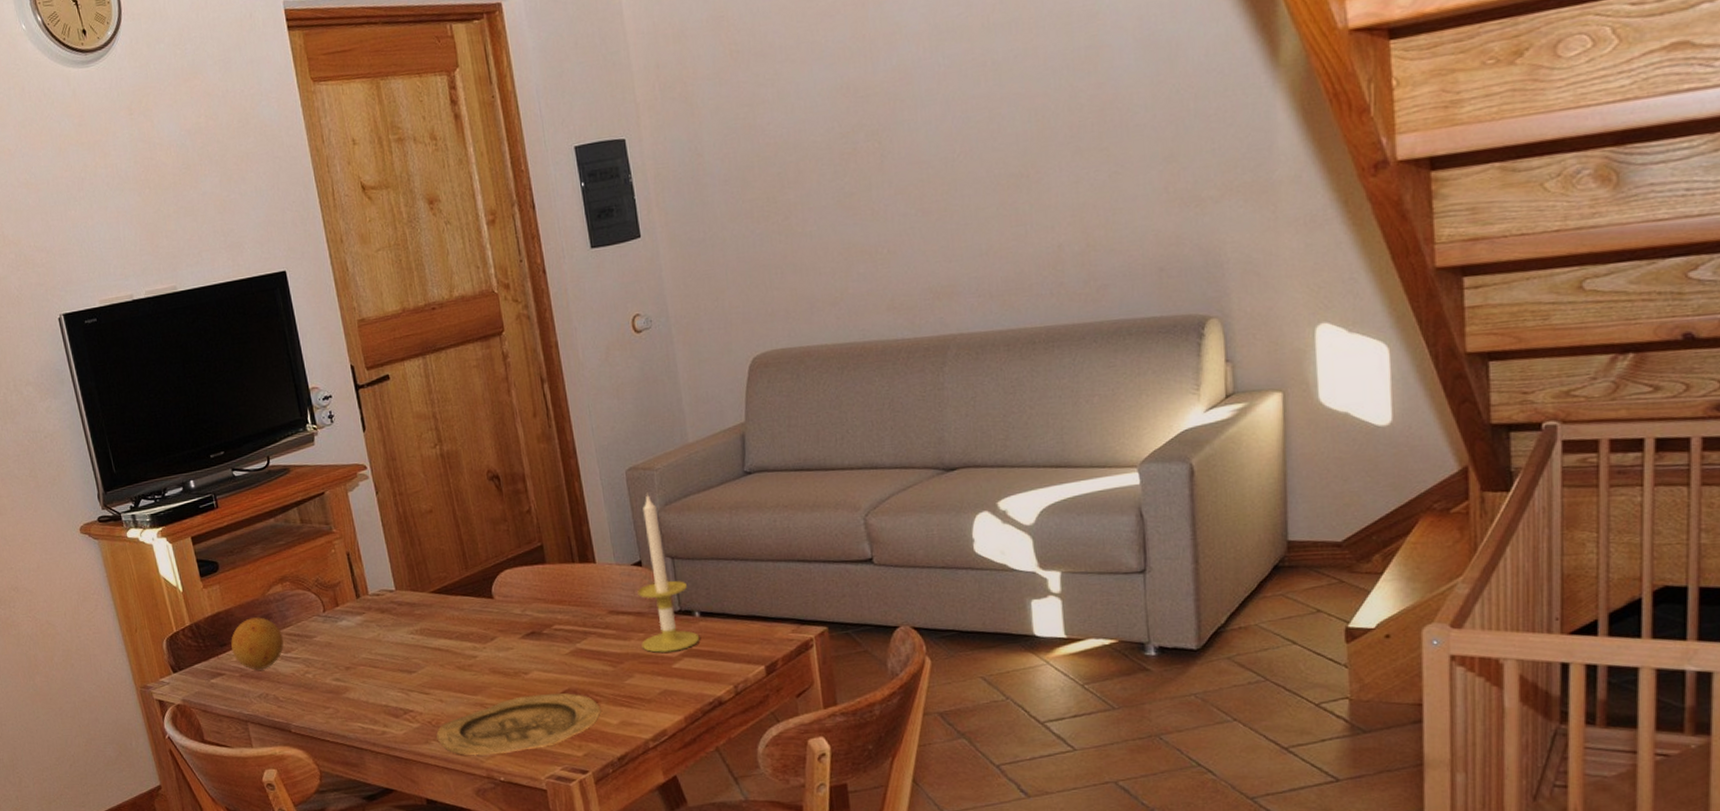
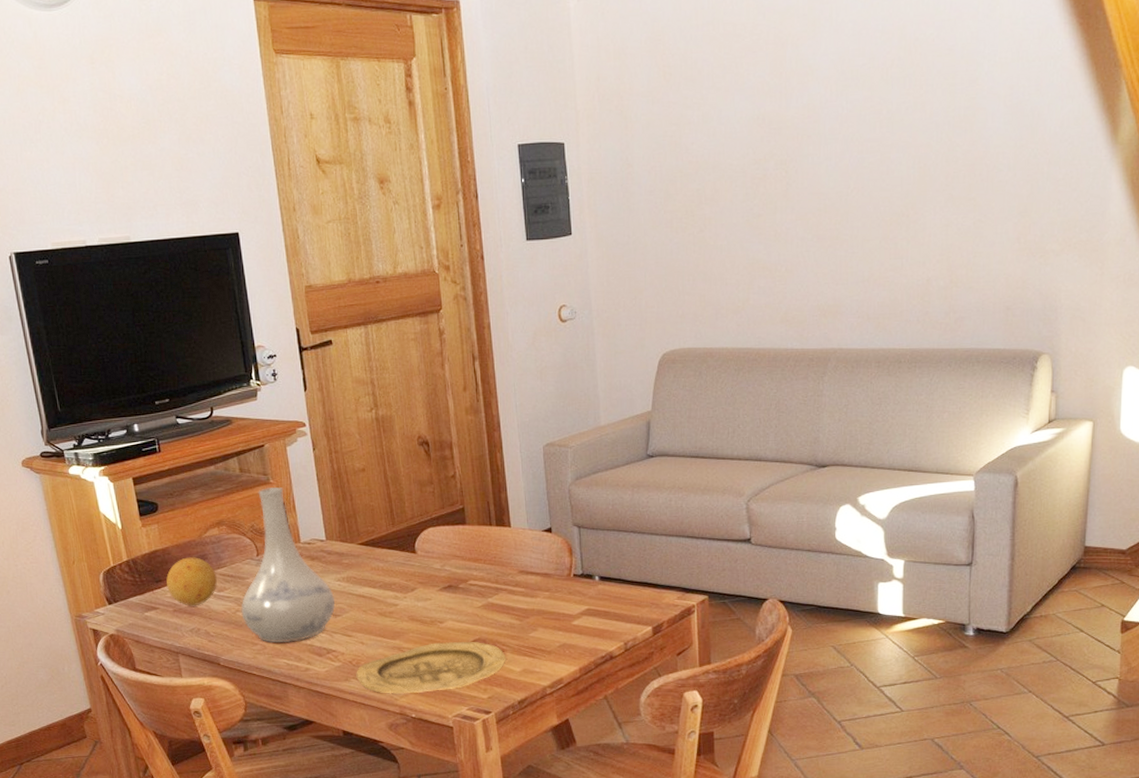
vase: none [310,536,410,706] -> present [241,487,336,644]
candle: present [637,492,700,653] -> none [546,467,598,610]

